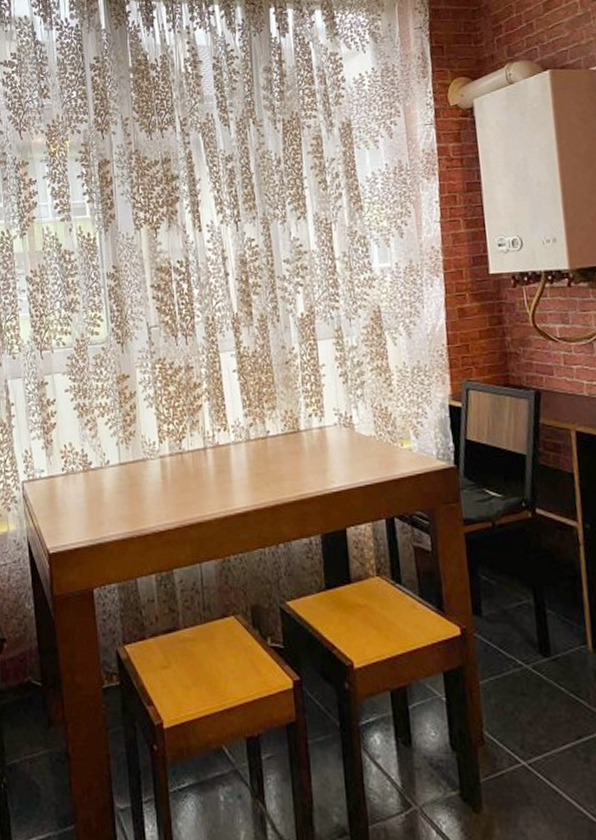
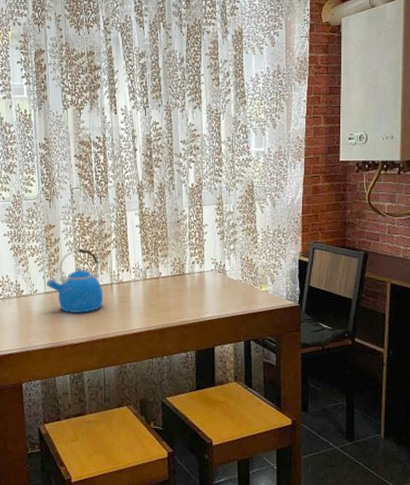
kettle: none [121,403,196,490] -> present [47,248,104,313]

